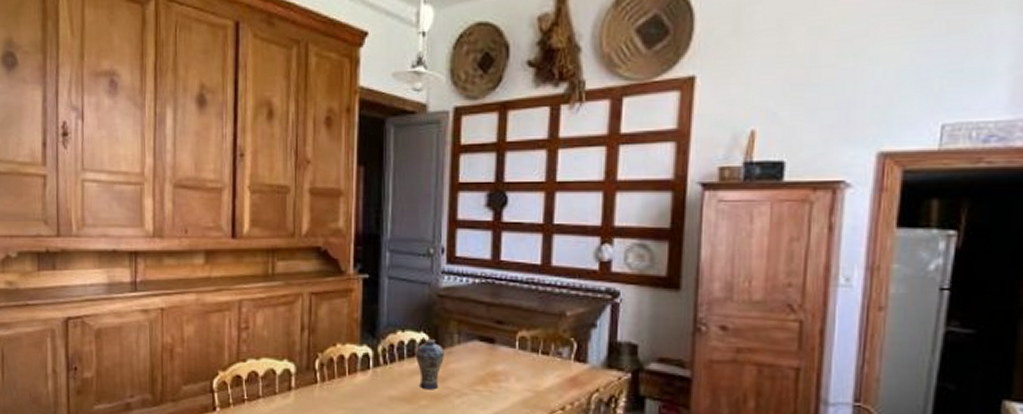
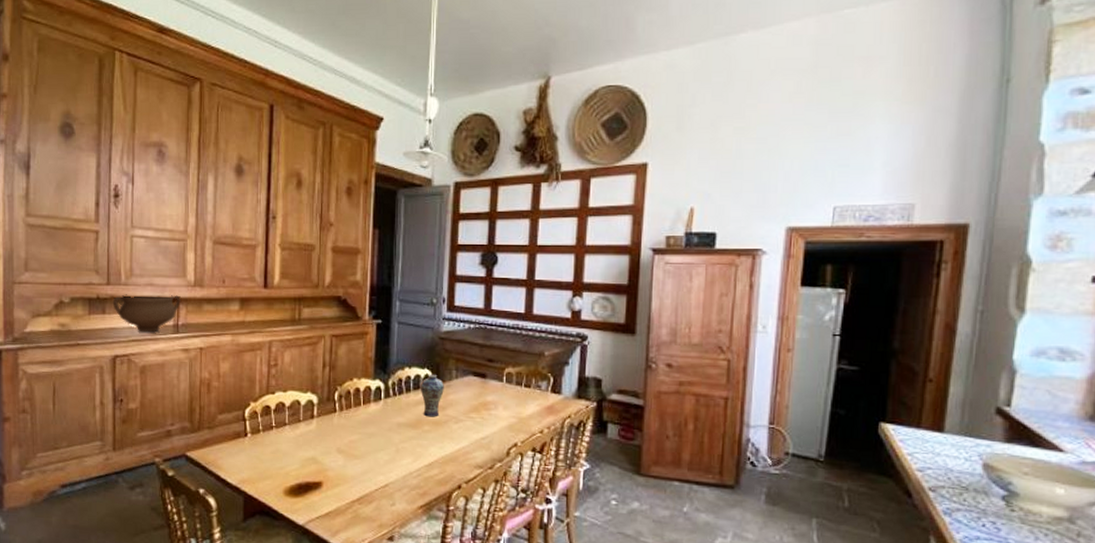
ceramic pot: none [63,247,138,291] -> present [112,294,181,333]

